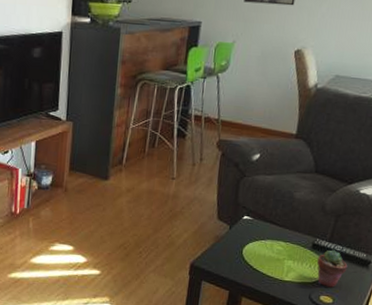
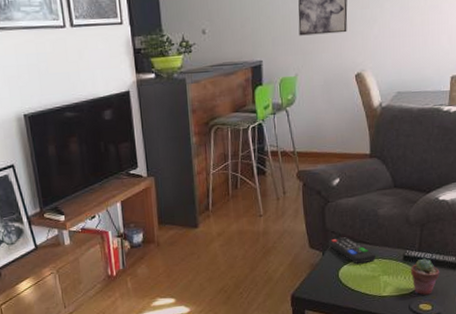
remote control: none [238,214,284,245] -> present [329,237,376,264]

